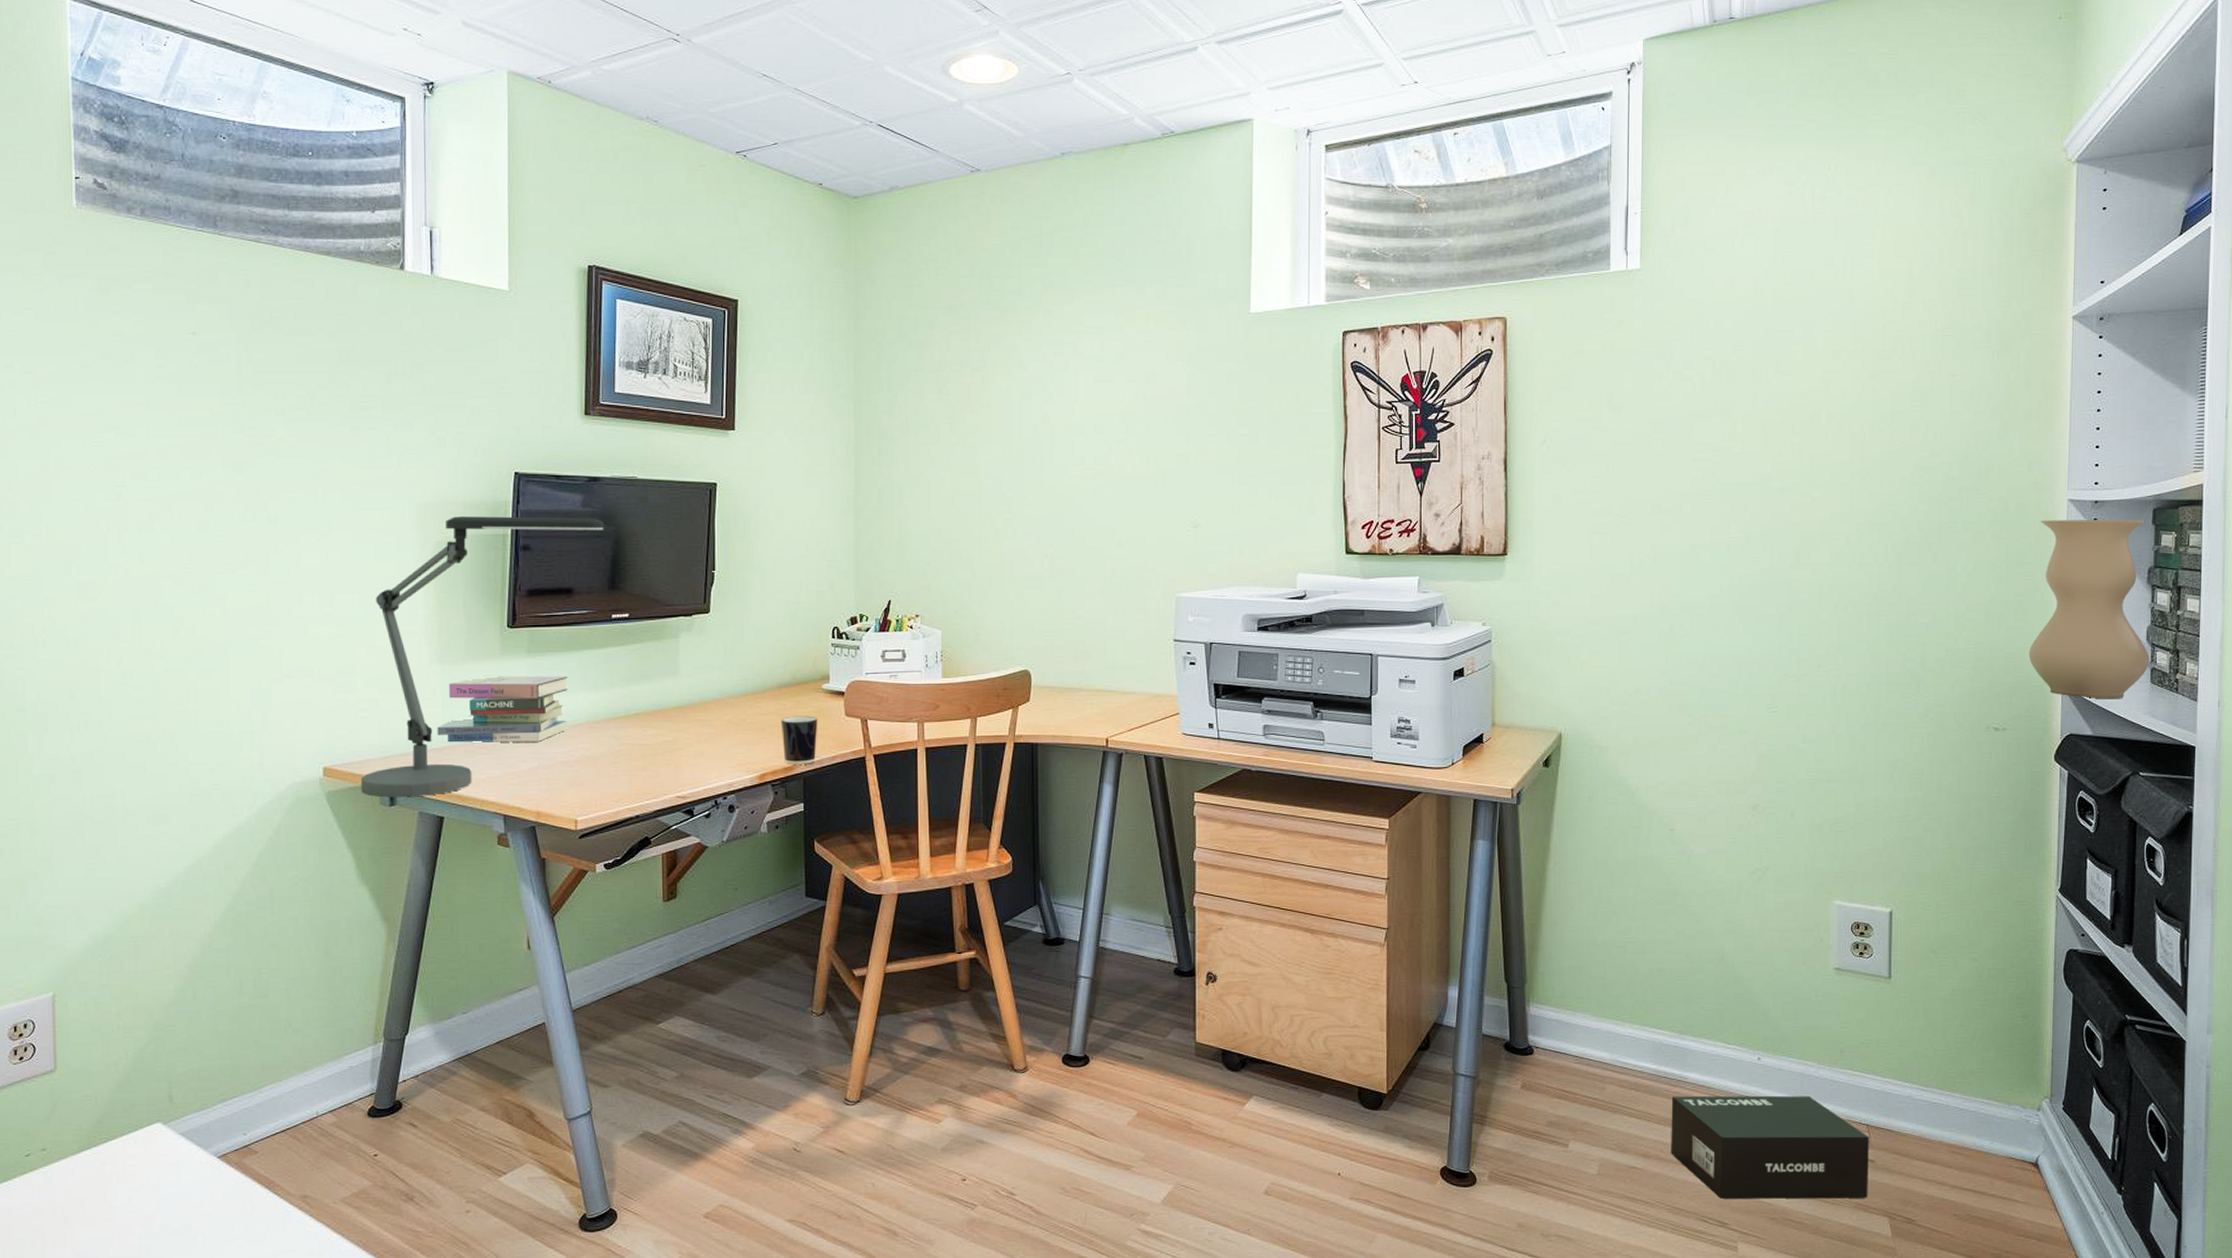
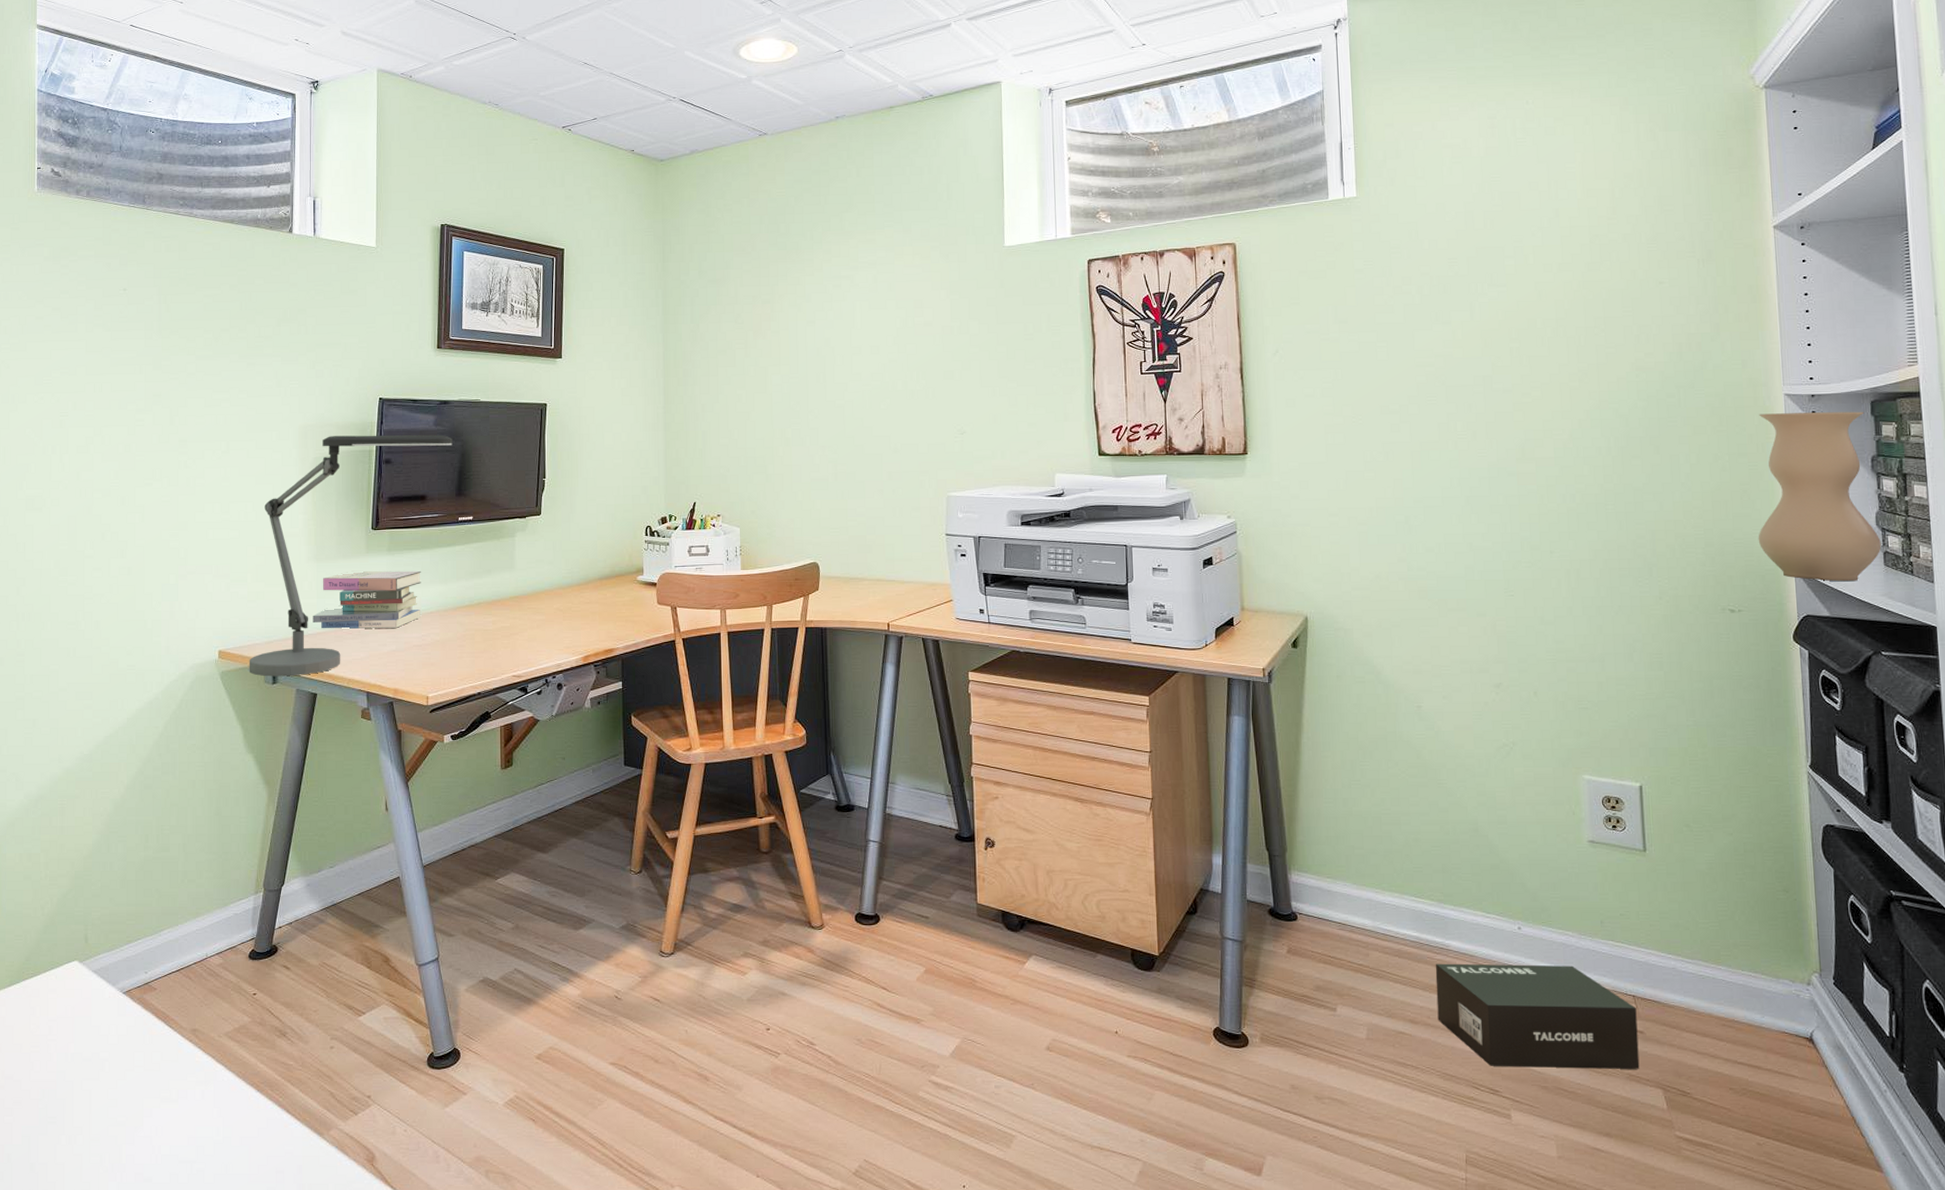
mug: present [781,716,818,765] -> none [602,604,634,647]

